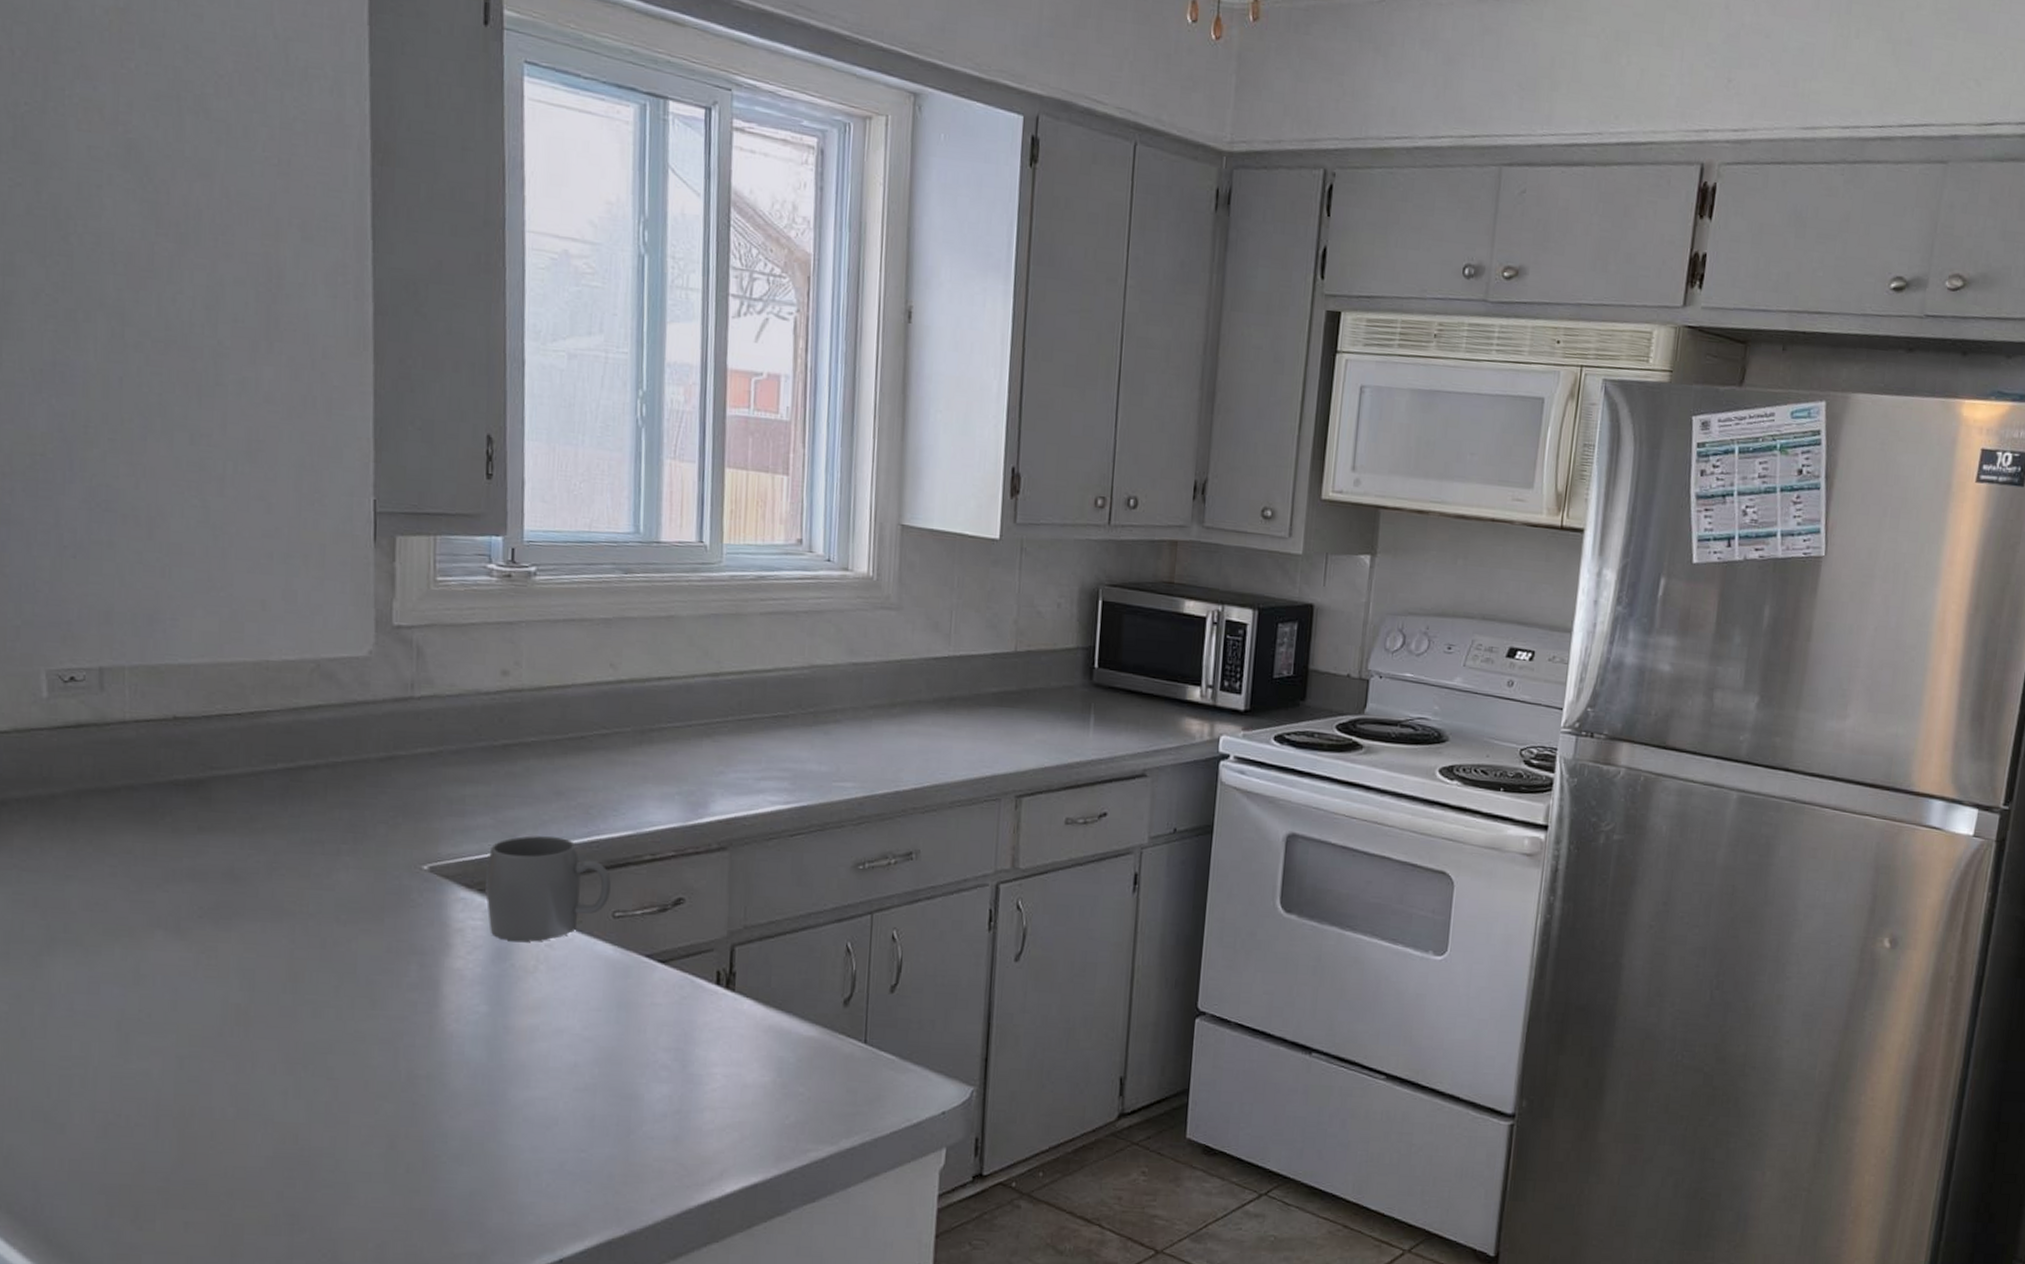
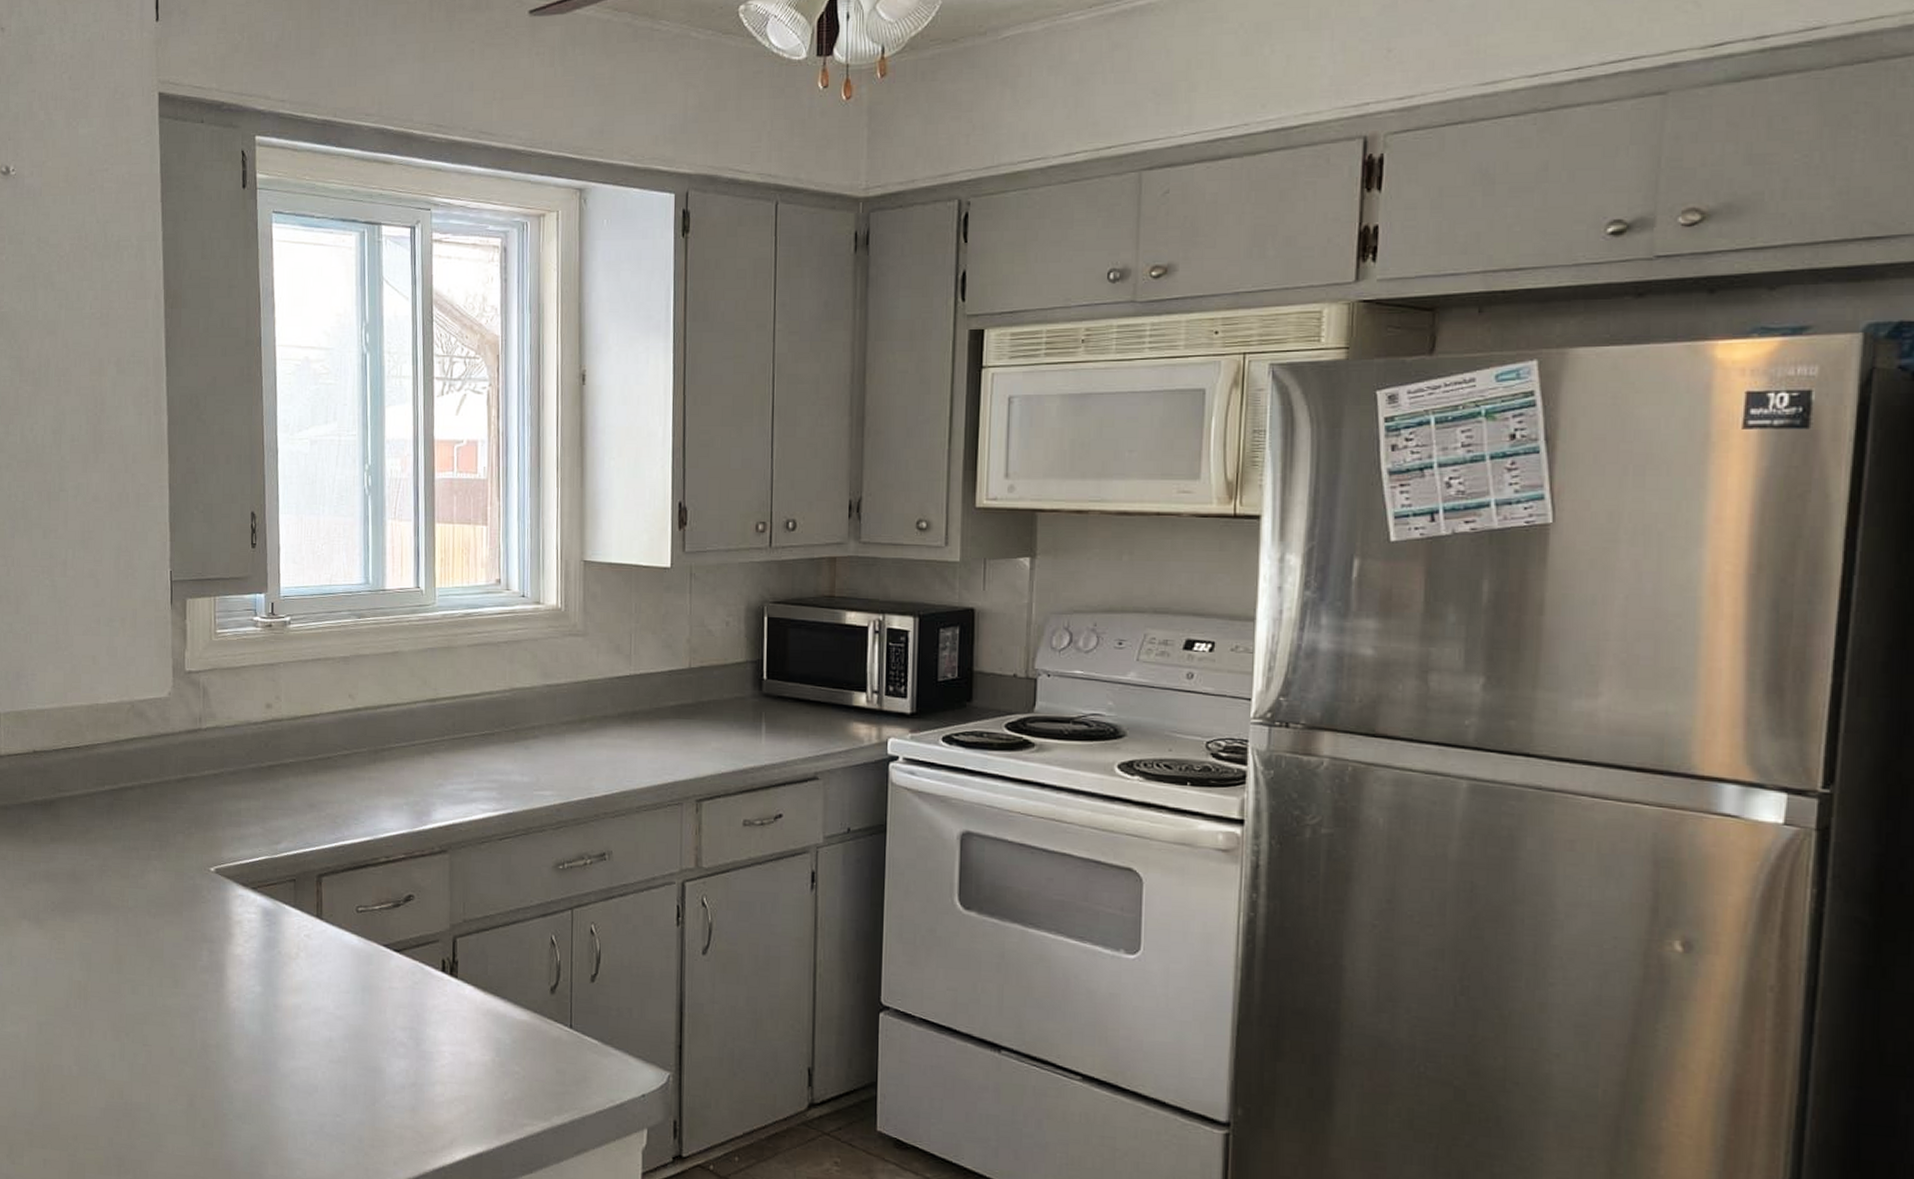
mug: present [485,835,611,942] -> none [258,842,354,932]

